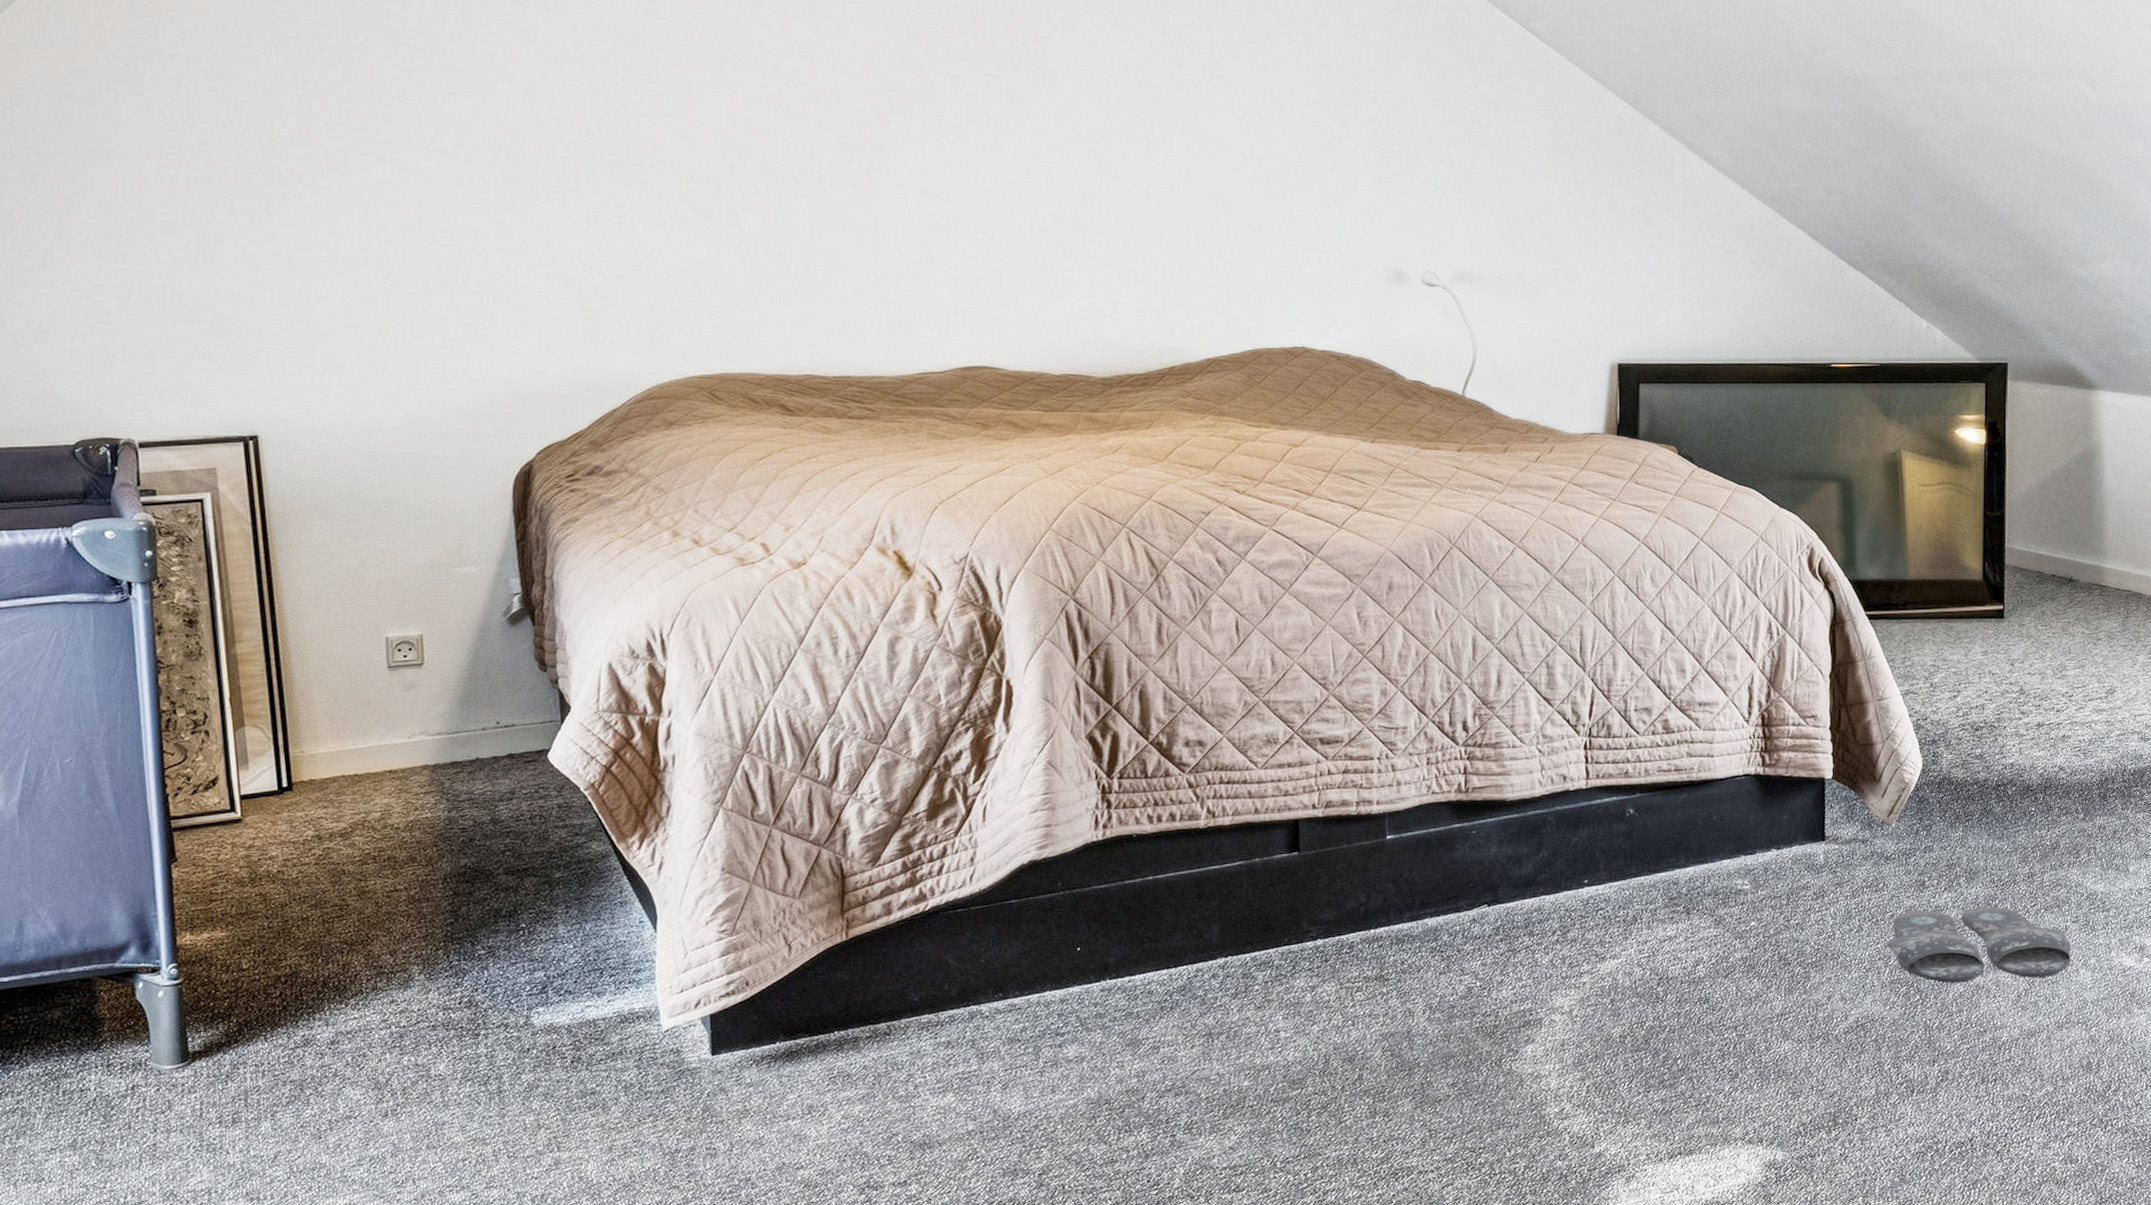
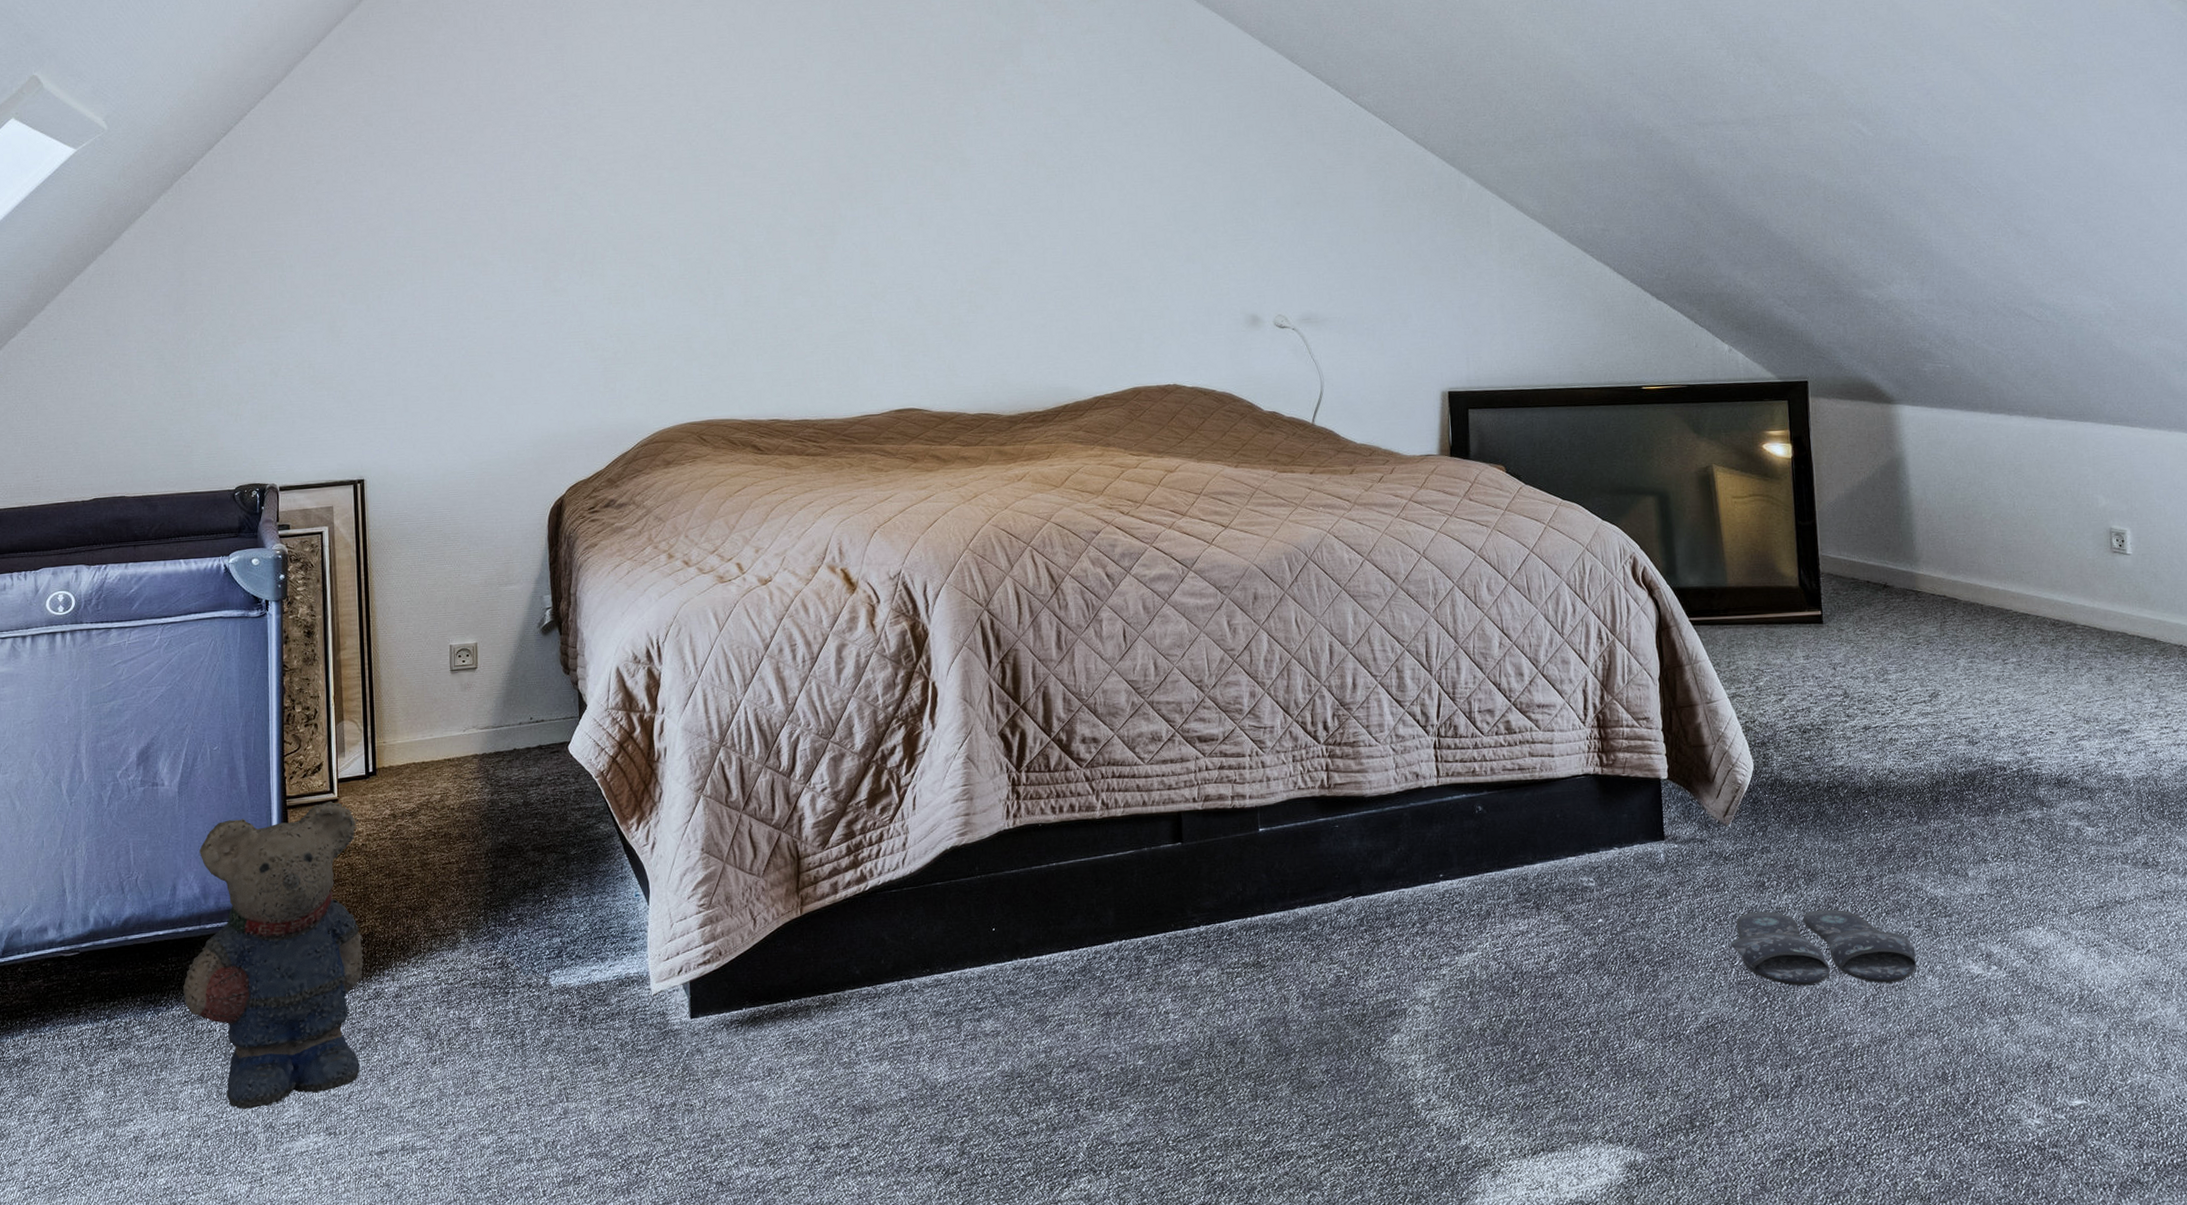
teddy bear: none [41,821,290,1180] -> present [183,801,366,1112]

